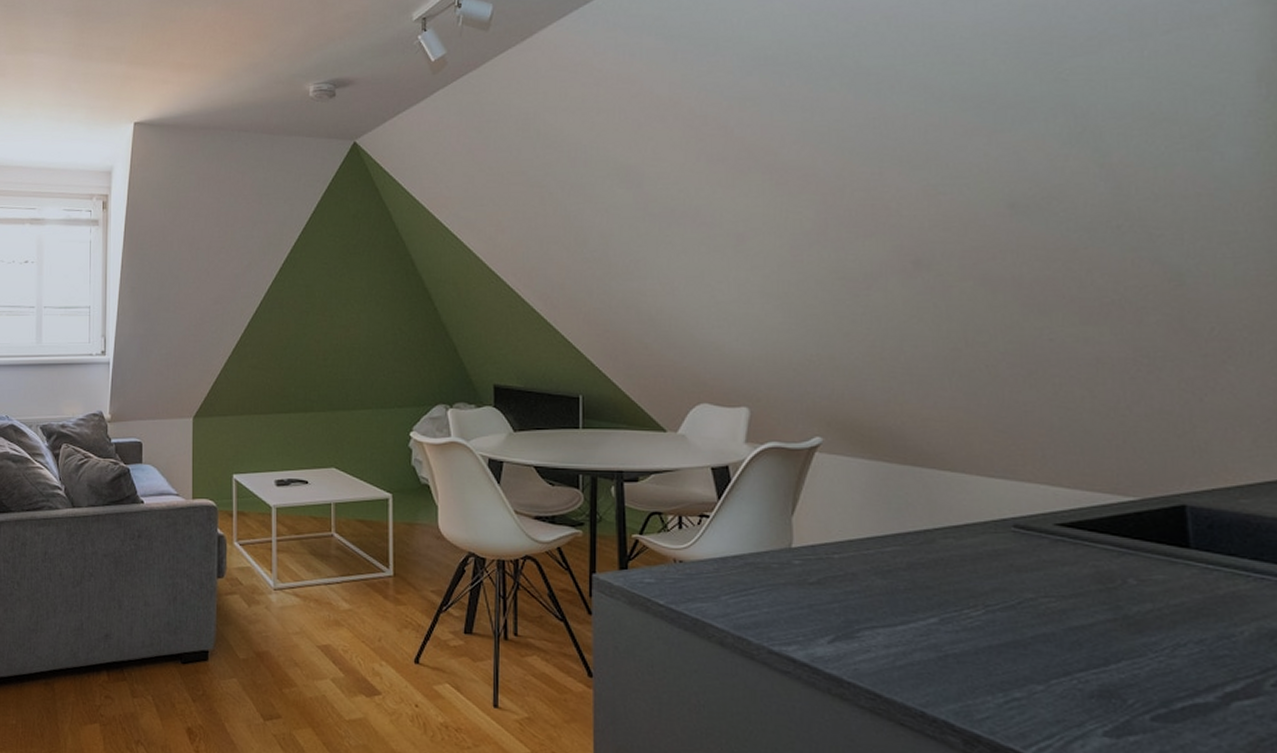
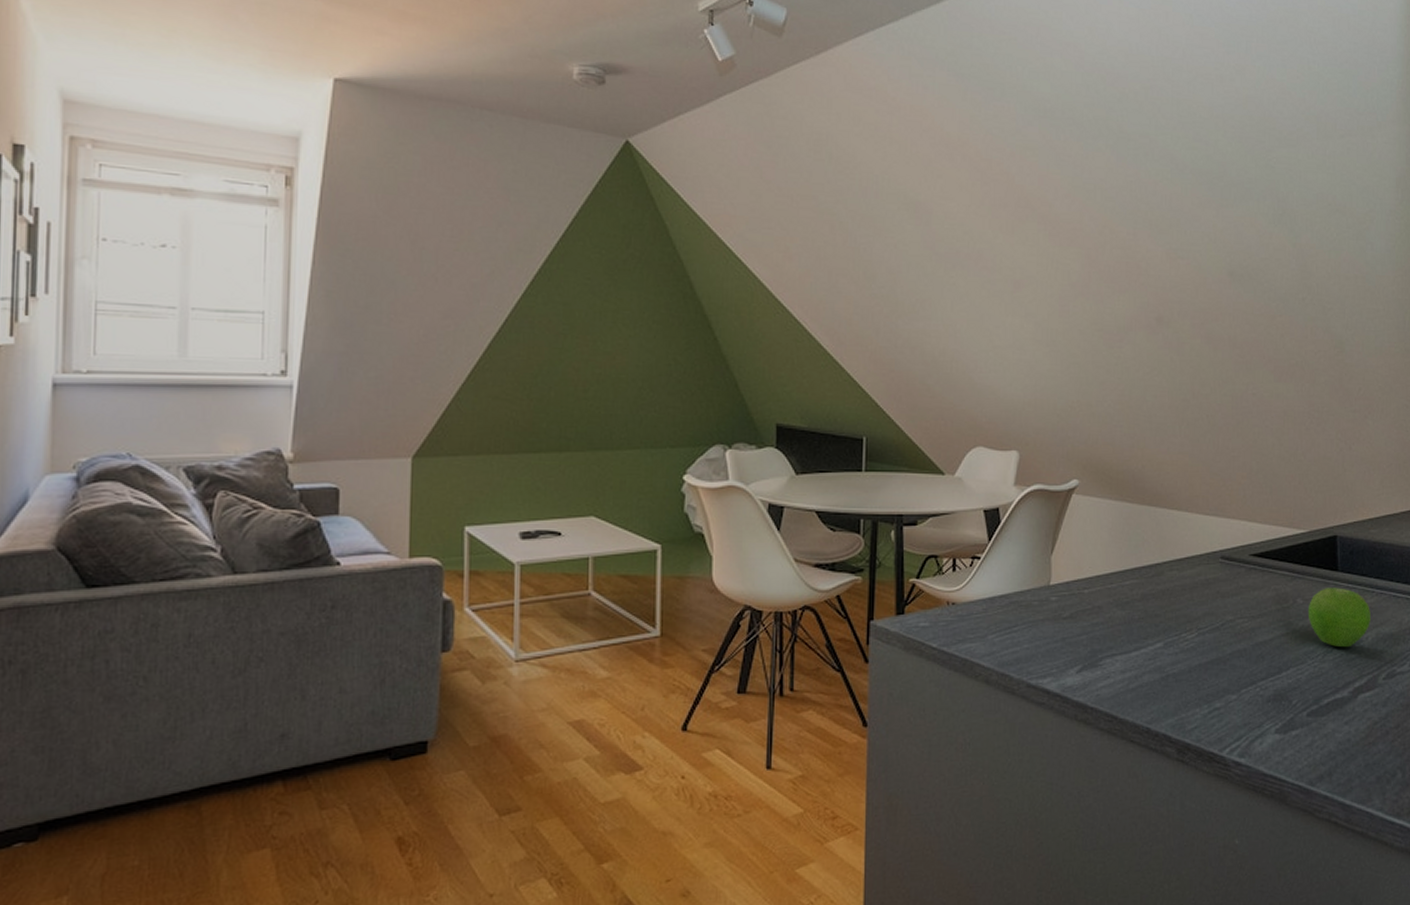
fruit: none [1145,567,1246,643] -> present [1307,587,1371,648]

